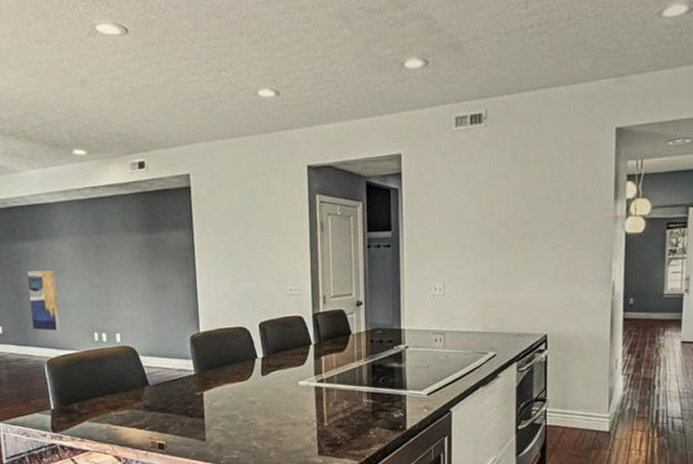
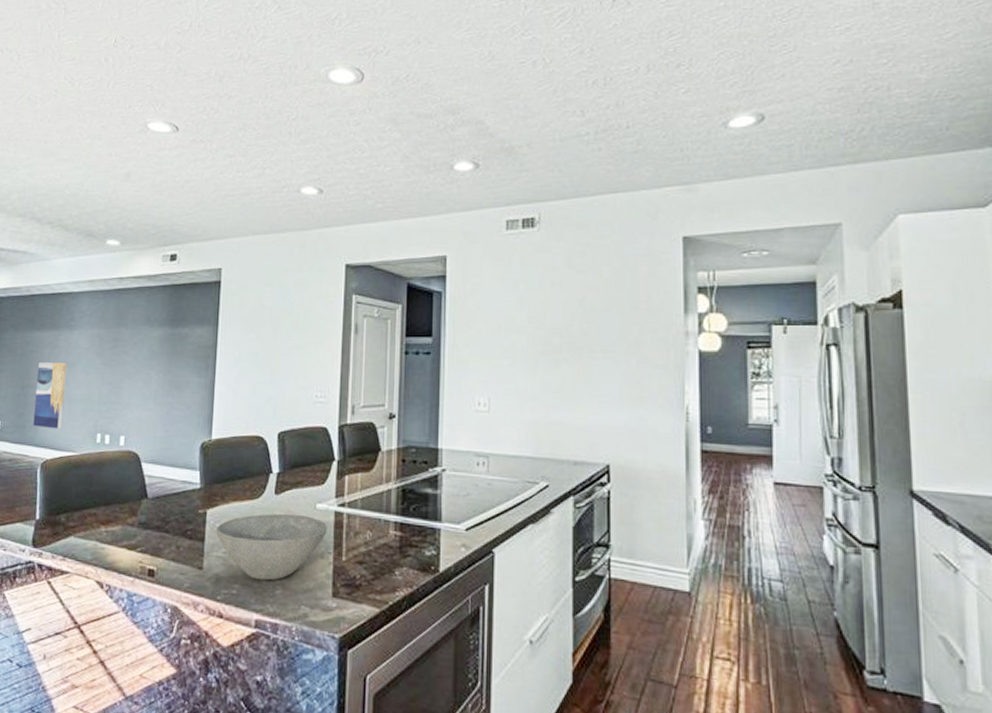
bowl: none [213,391,309,446] -> present [216,513,327,581]

